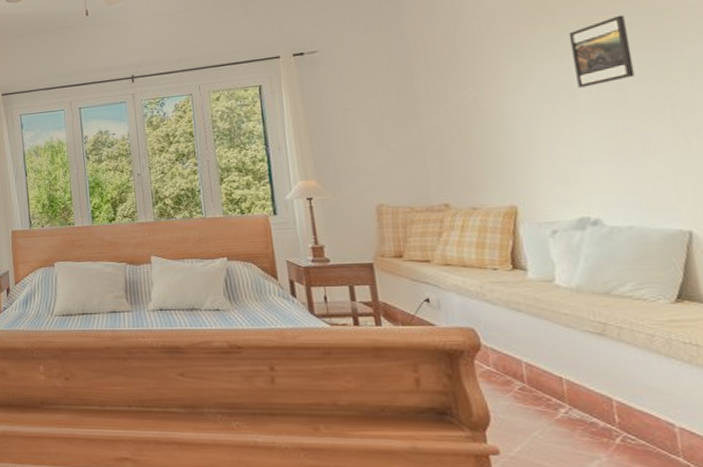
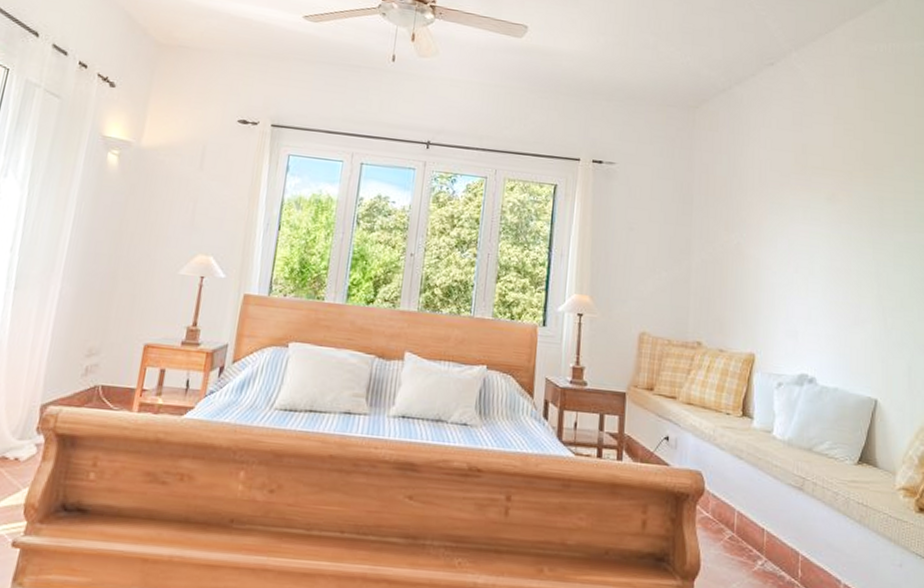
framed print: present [568,14,635,88] -> none [816,194,859,253]

